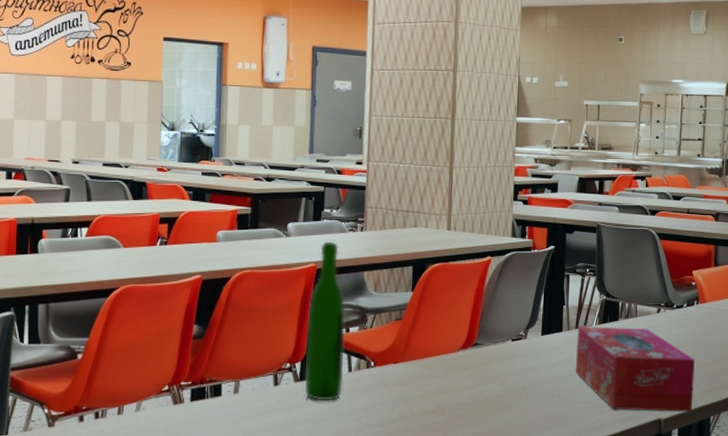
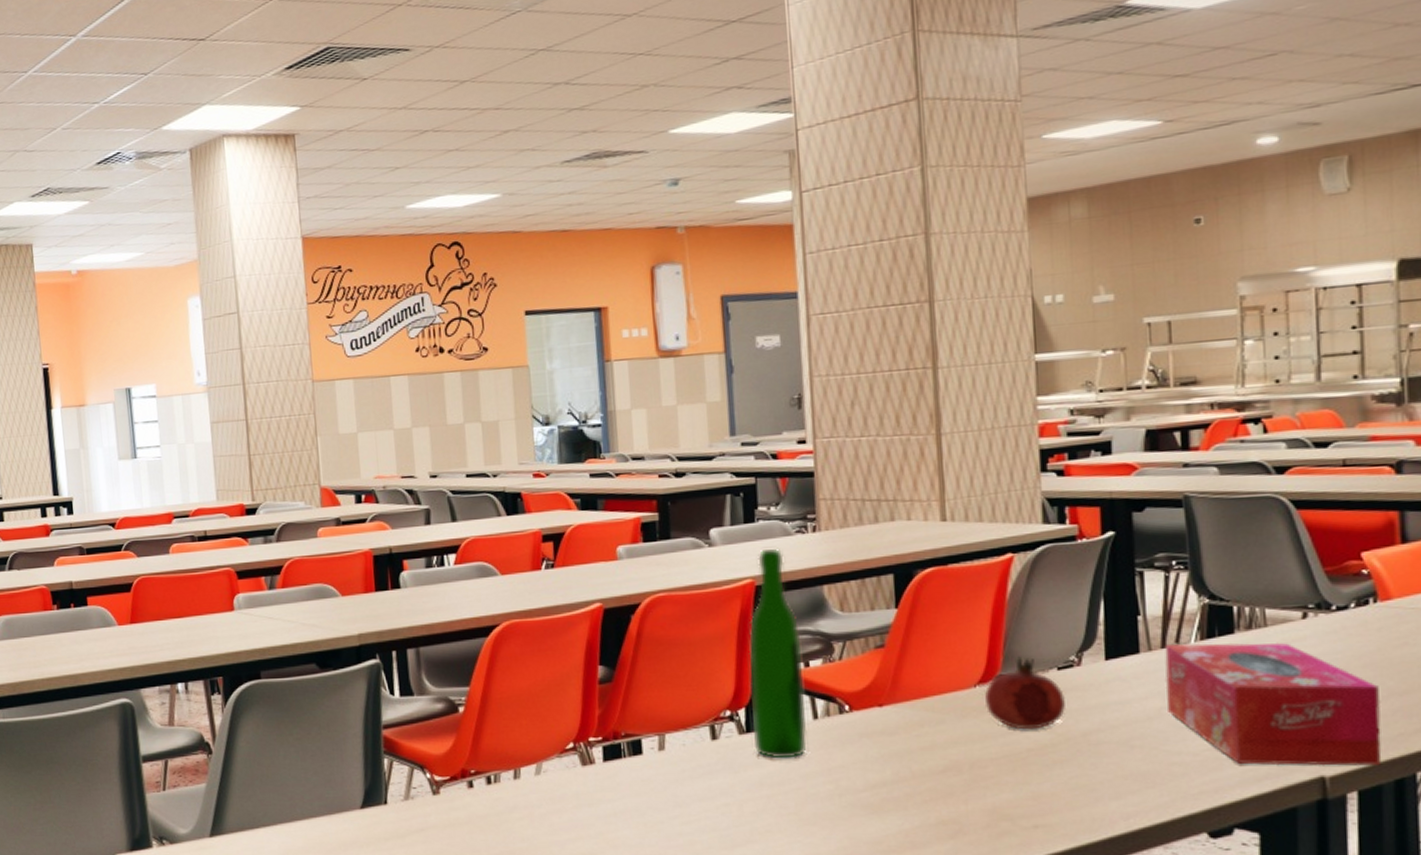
fruit: none [465,330,514,383] -> present [985,656,1065,730]

